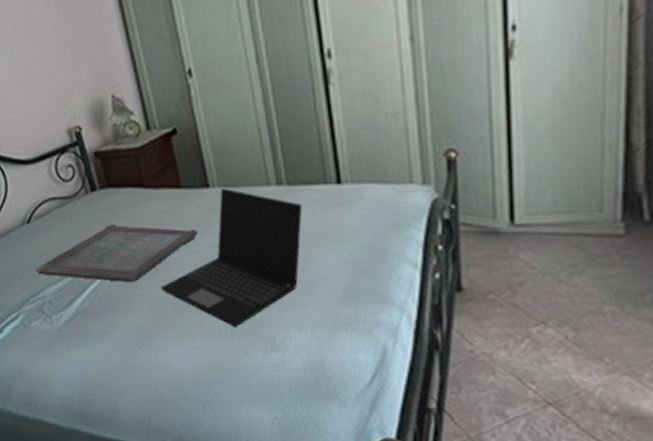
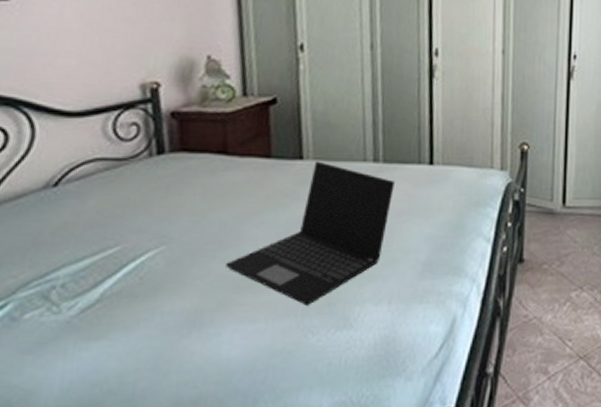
serving tray: present [35,223,198,282] -> none [50,191,282,259]

